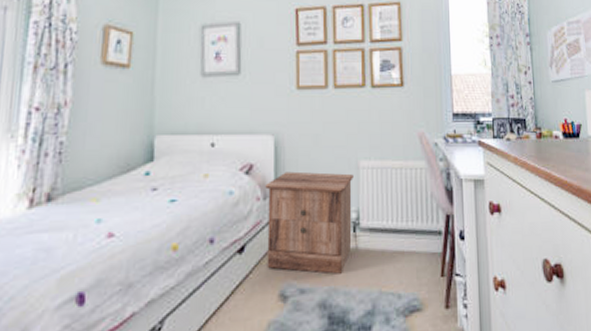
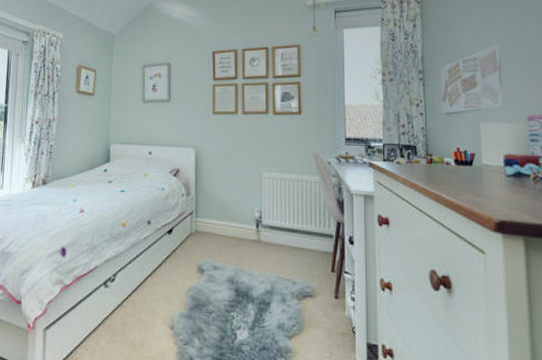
nightstand: present [265,171,353,275] -> none [188,176,257,259]

